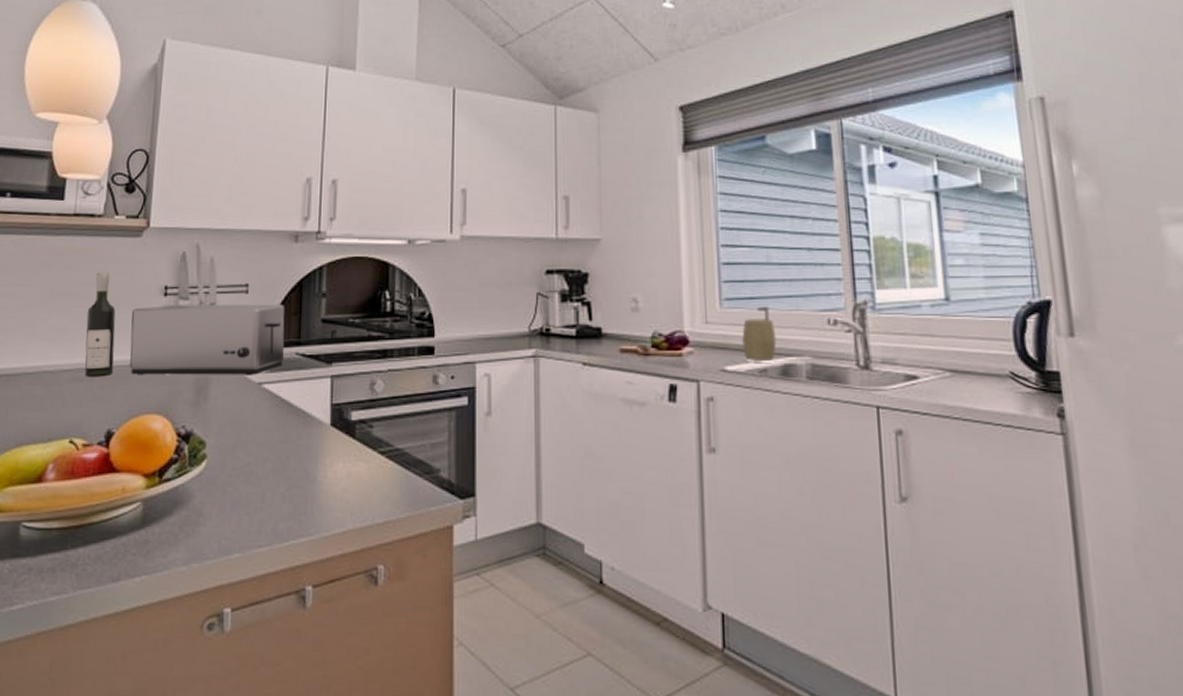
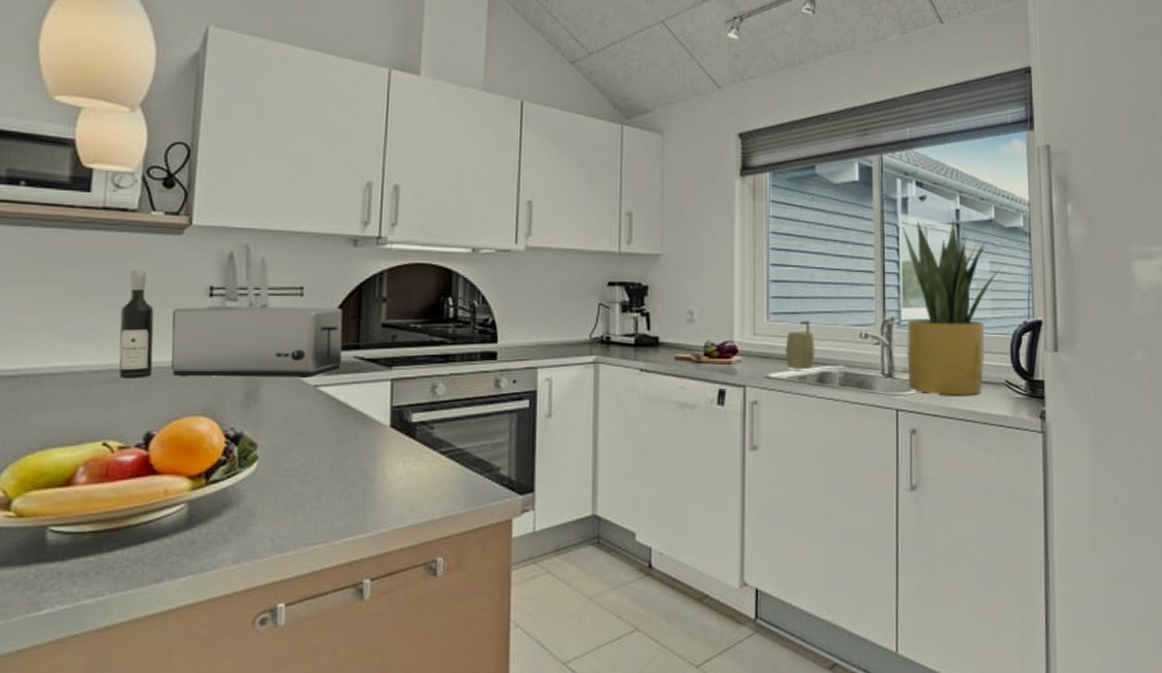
planter: none [870,186,996,391] -> present [902,218,1002,396]

